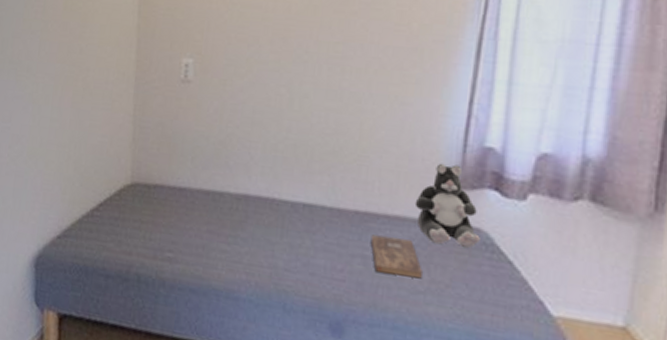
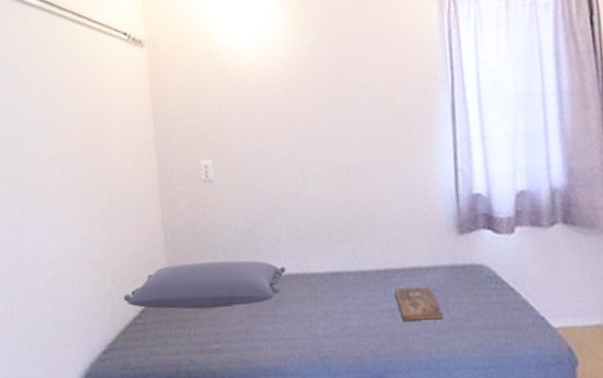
pillow: none [84,163,255,221] -> present [124,260,286,310]
plush toy: present [414,163,480,249] -> none [425,213,484,286]

